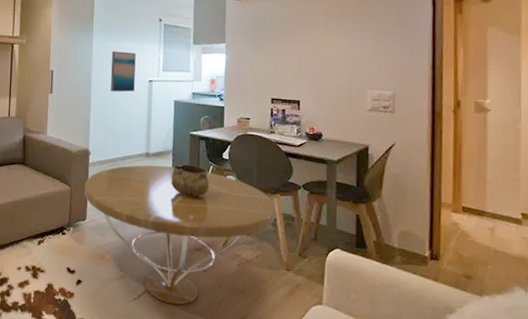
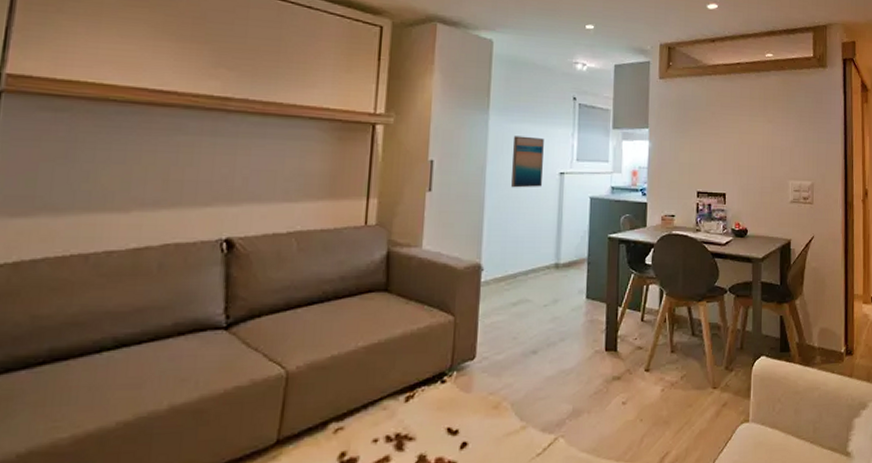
coffee table: present [84,165,276,305] -> none [474,279,702,453]
decorative bowl: present [170,164,210,197] -> none [584,275,631,314]

